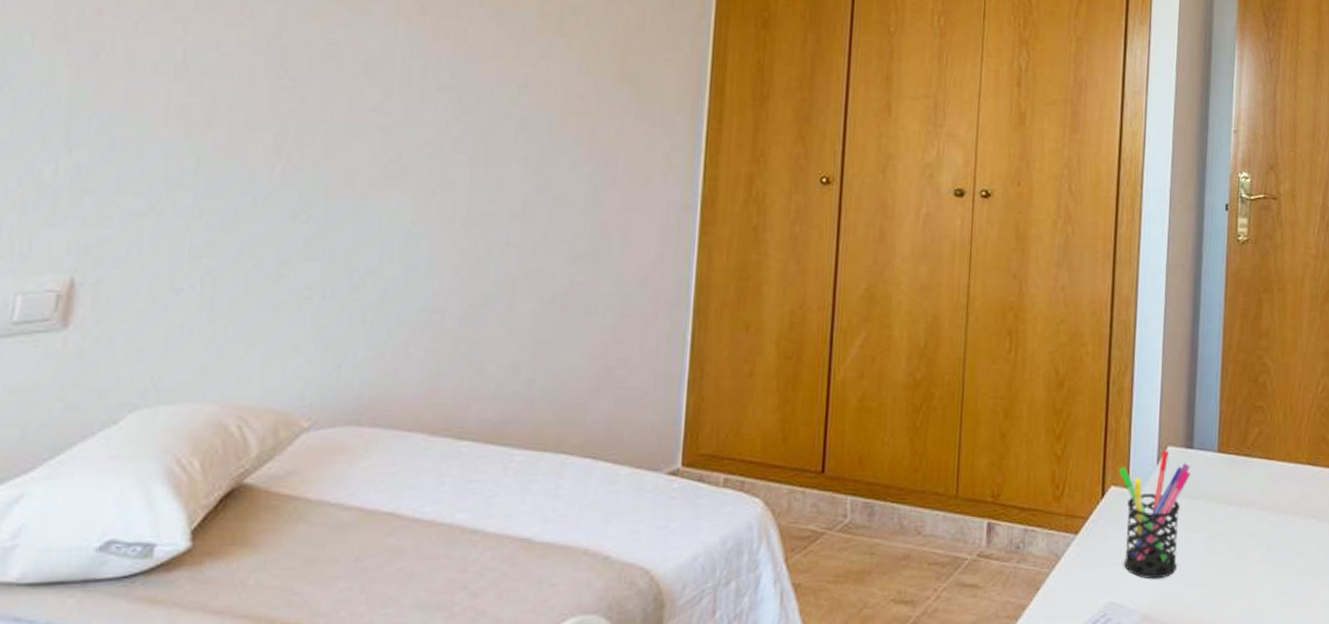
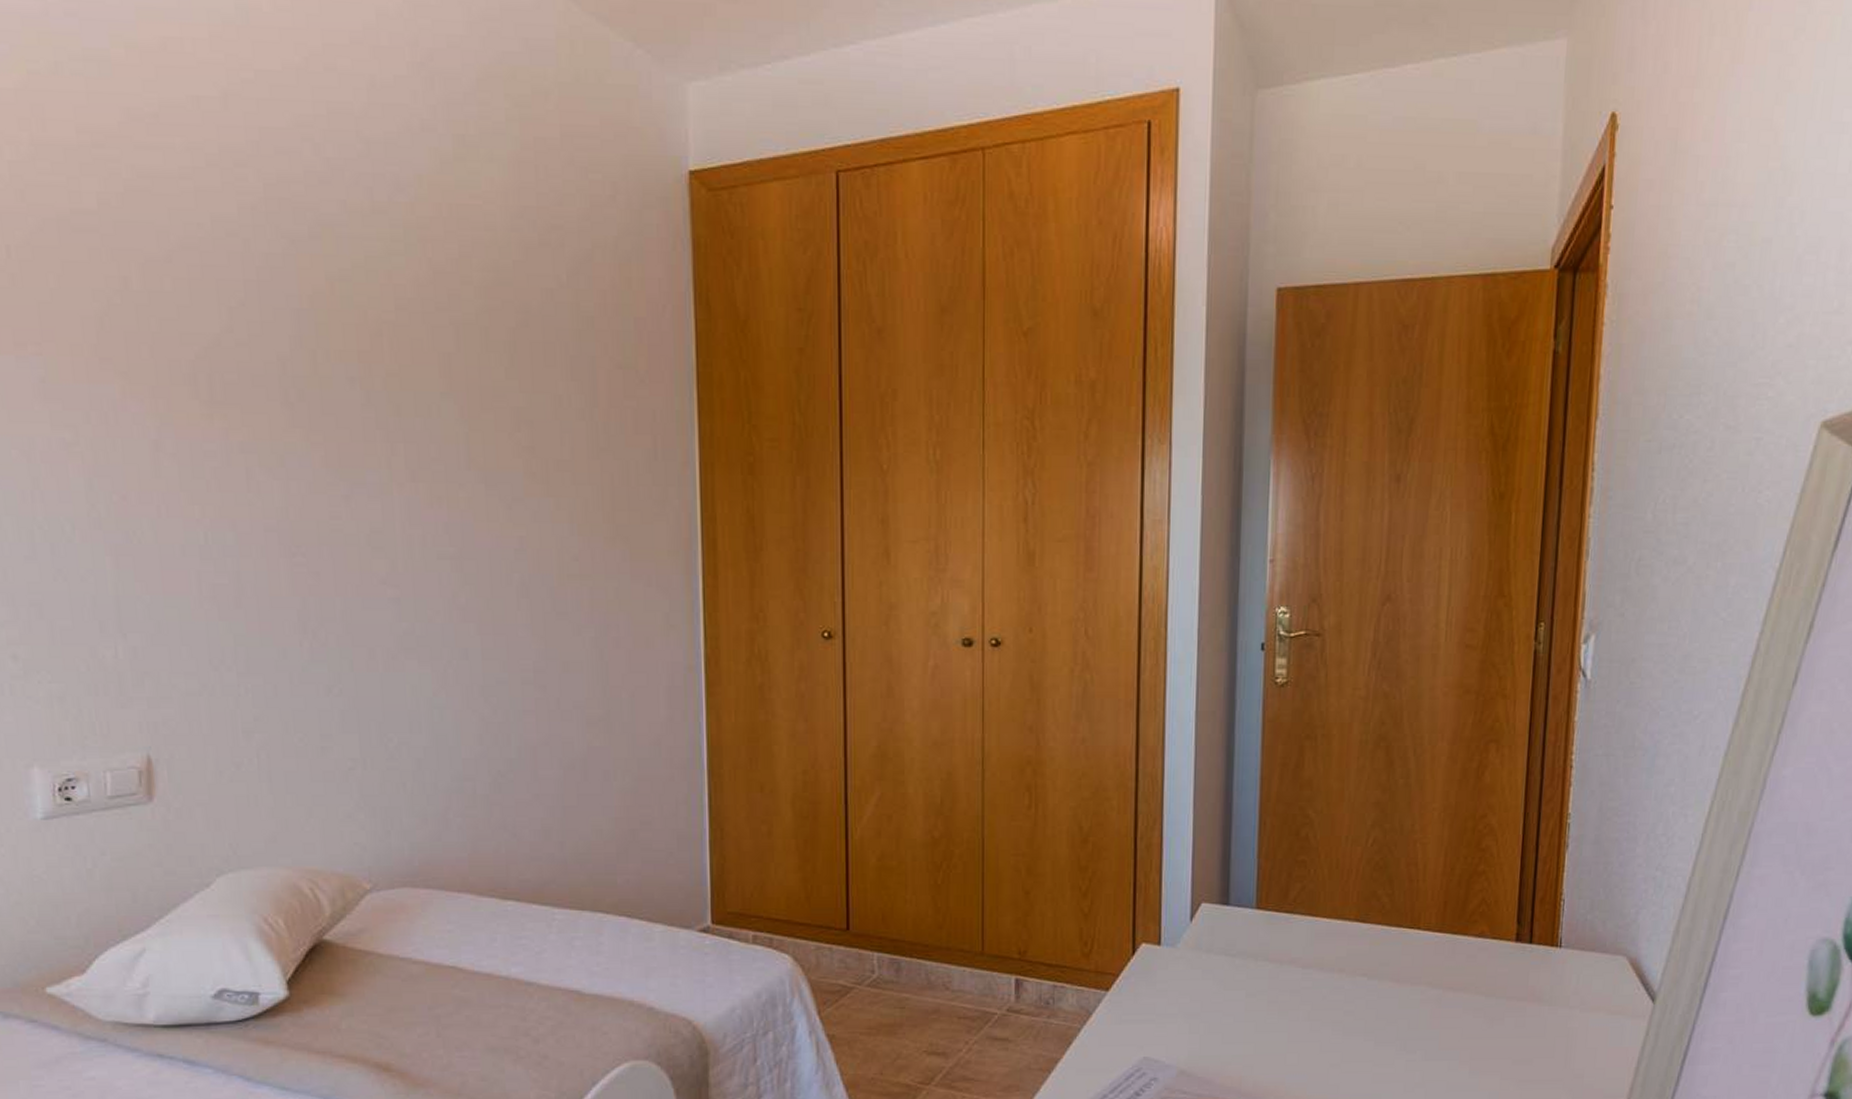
pen holder: present [1119,450,1191,579] -> none [1150,906,1227,1036]

